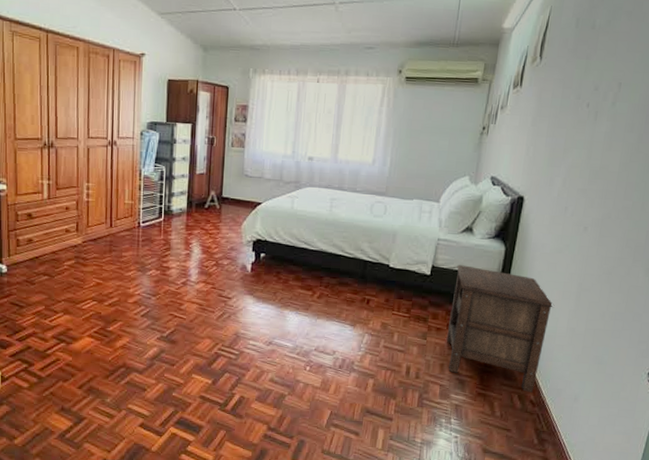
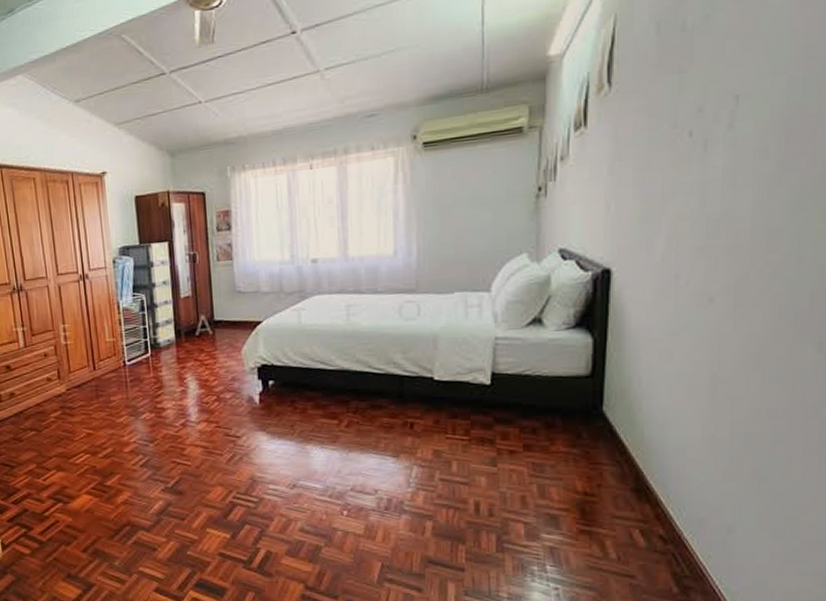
nightstand: present [446,265,555,393] -> none [524,367,678,525]

